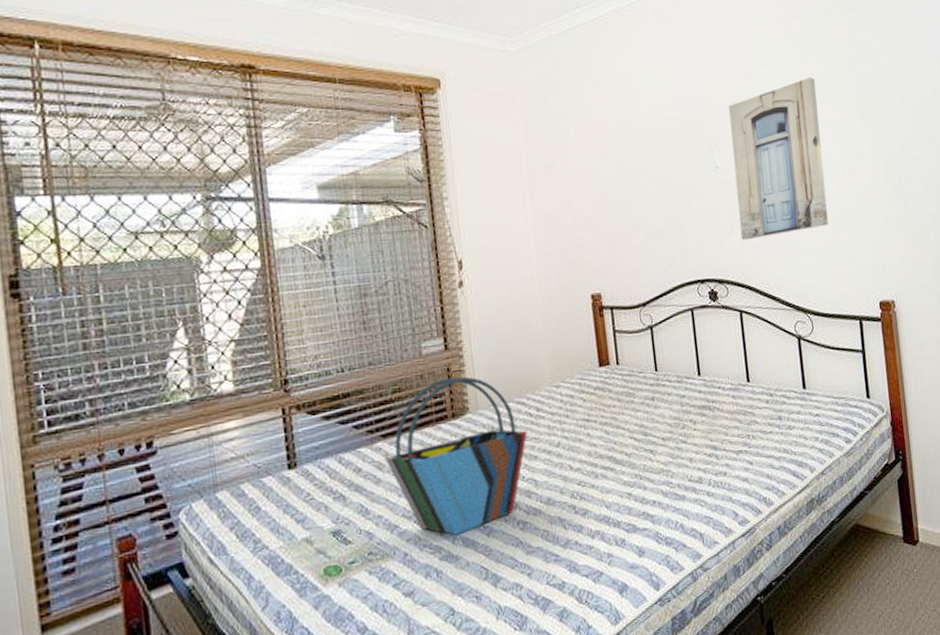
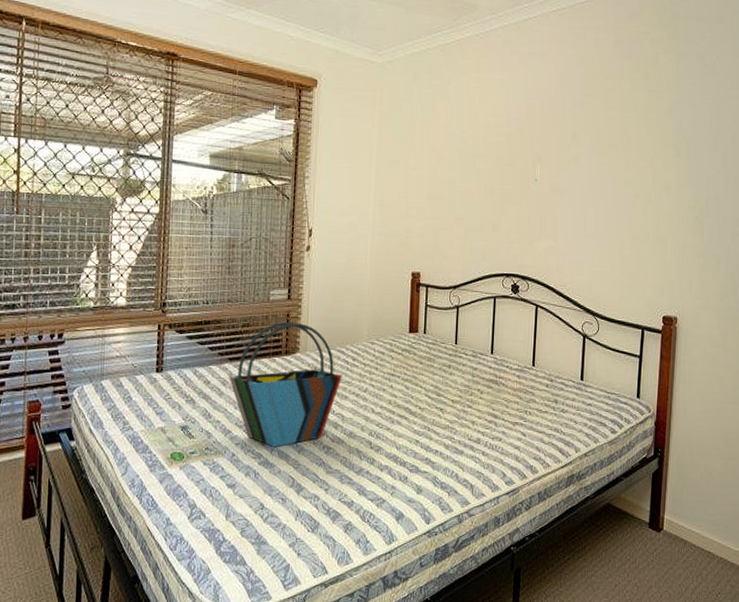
wall art: present [729,77,828,241] -> none [547,112,638,246]

